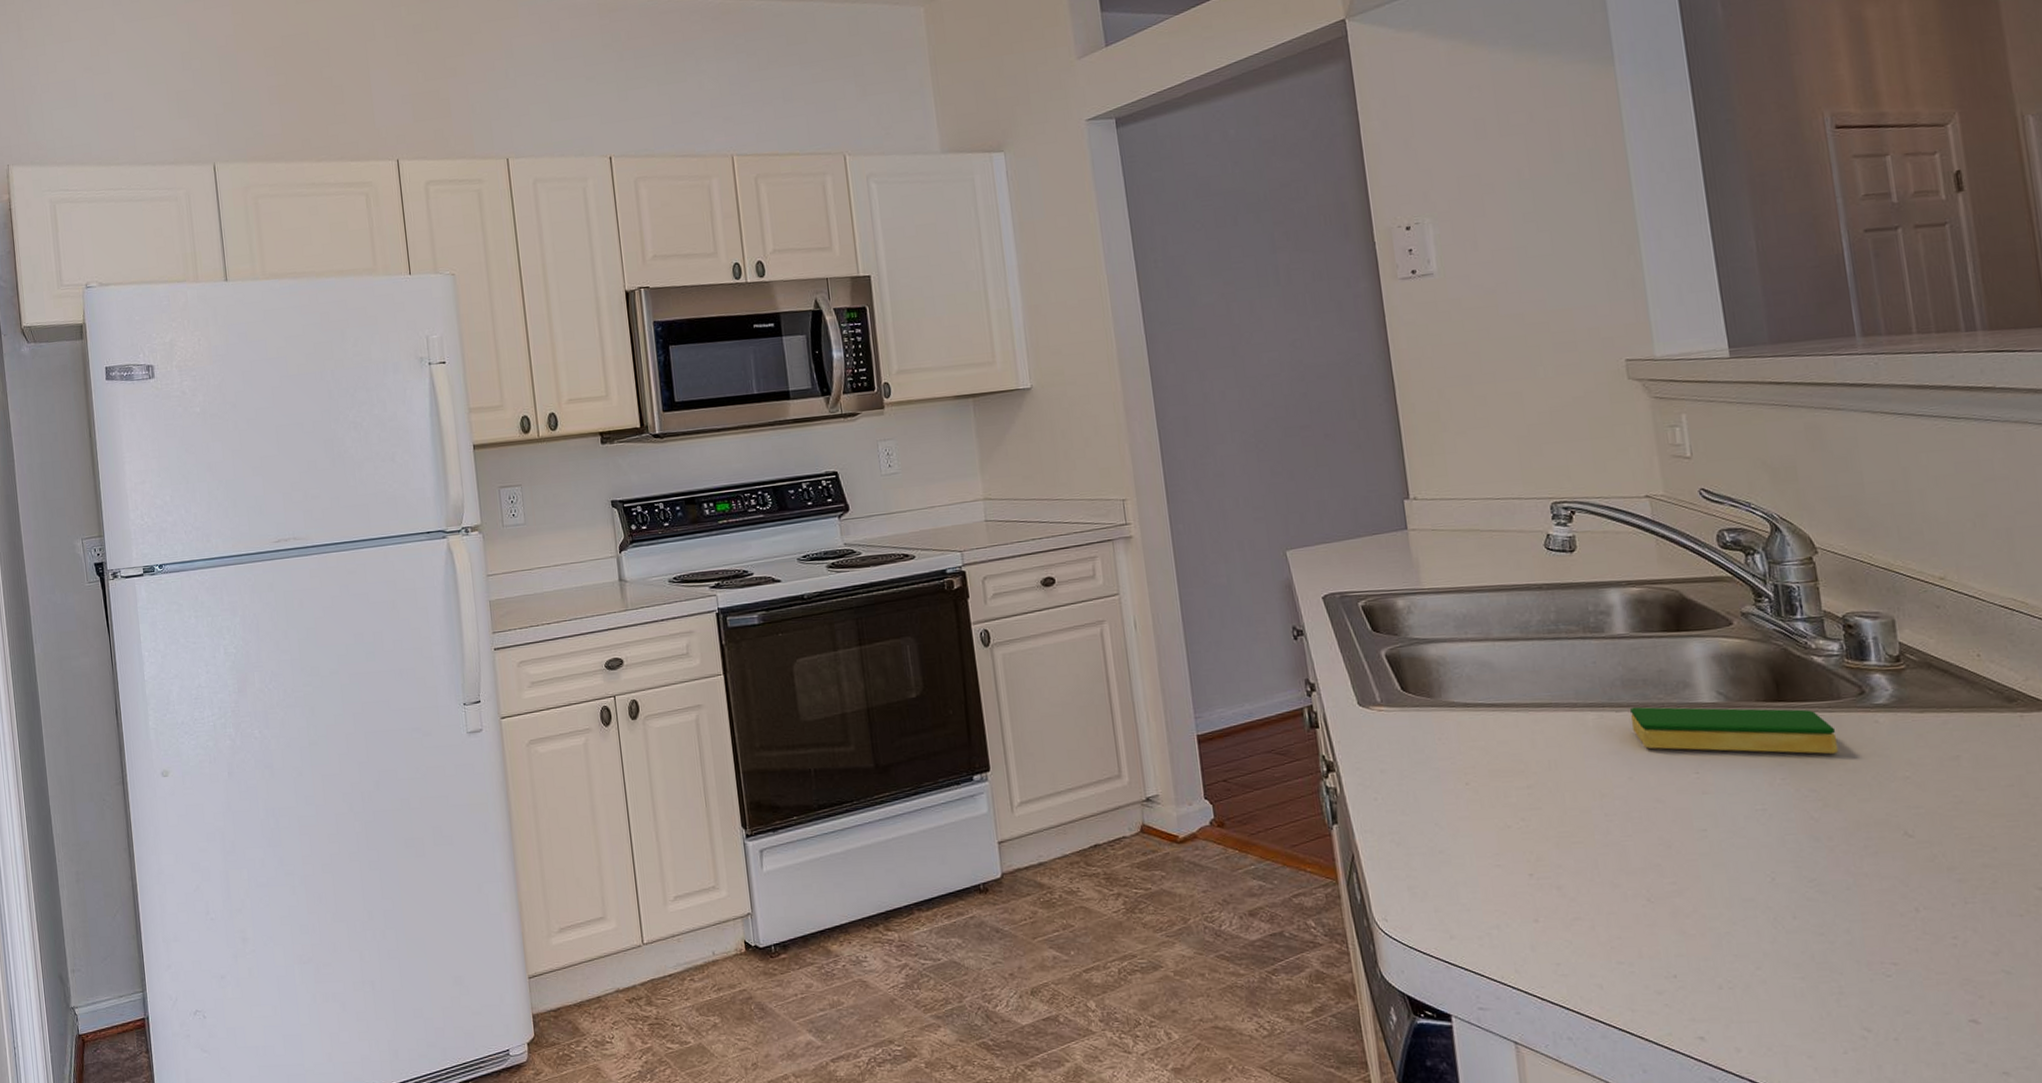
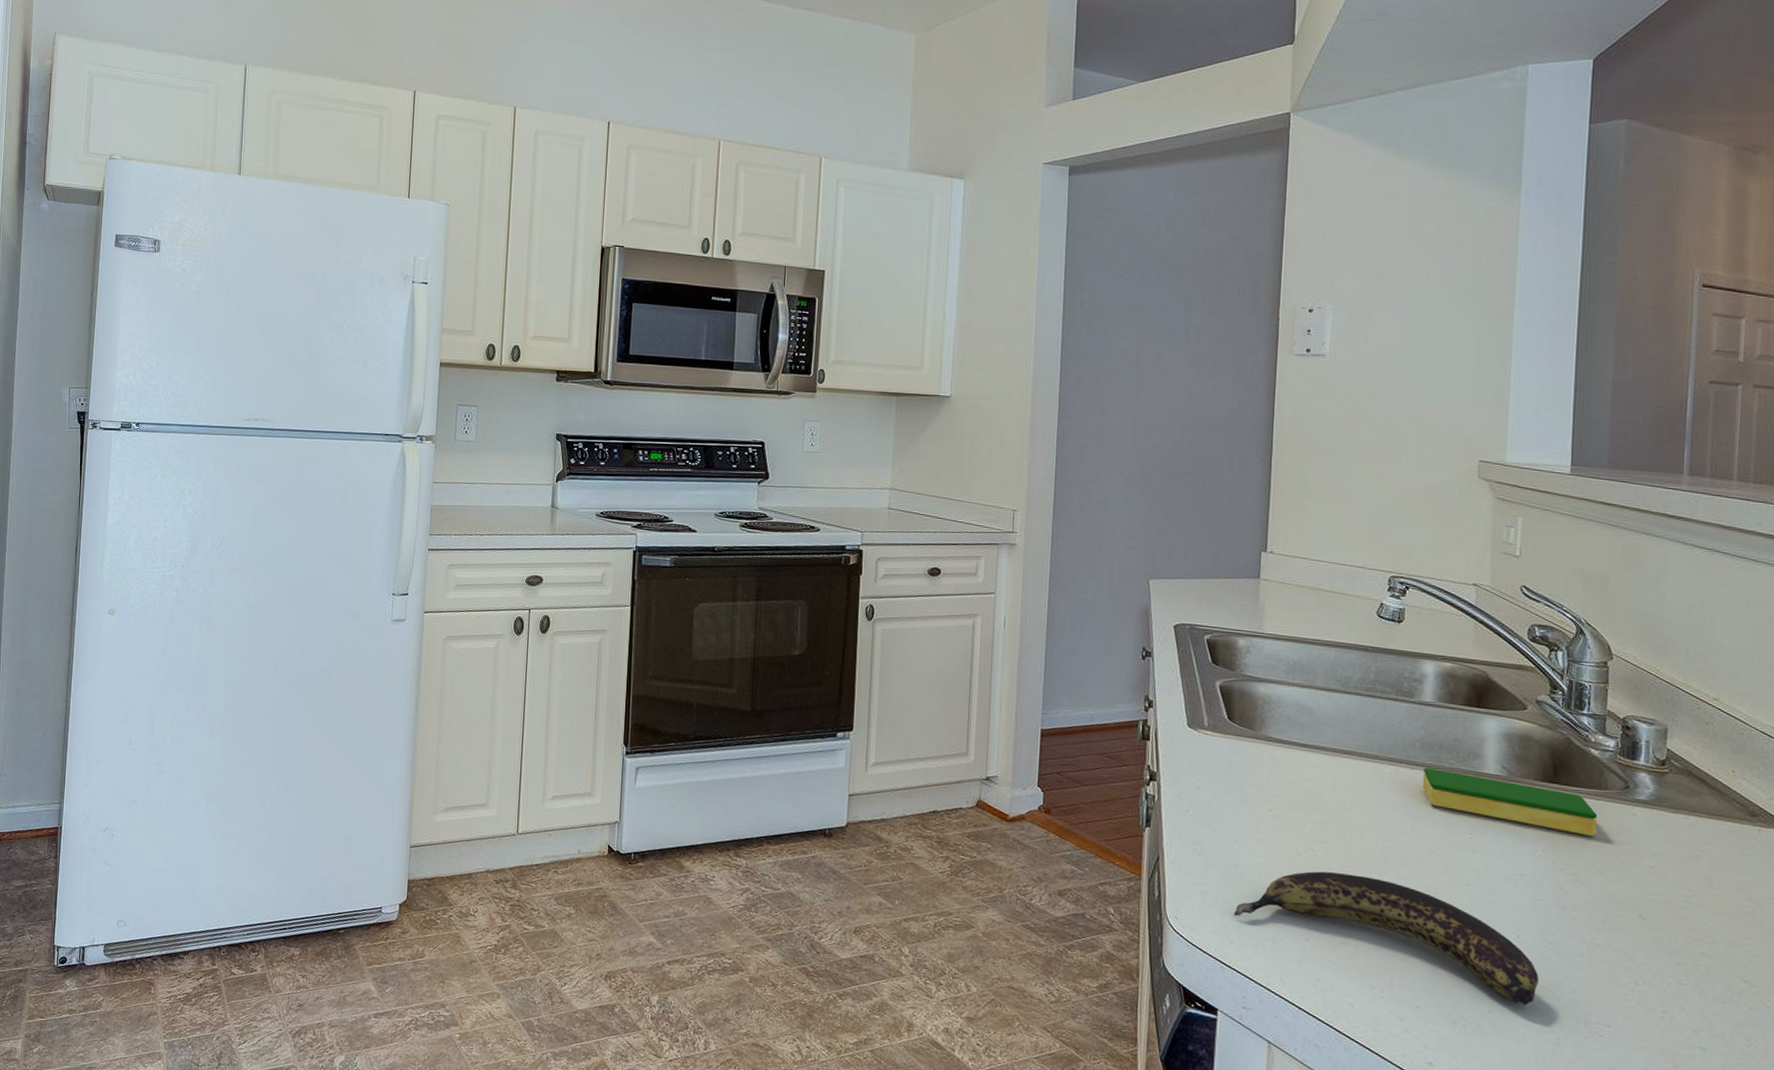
banana: none [1448,839,1806,956] -> present [1233,871,1539,1006]

